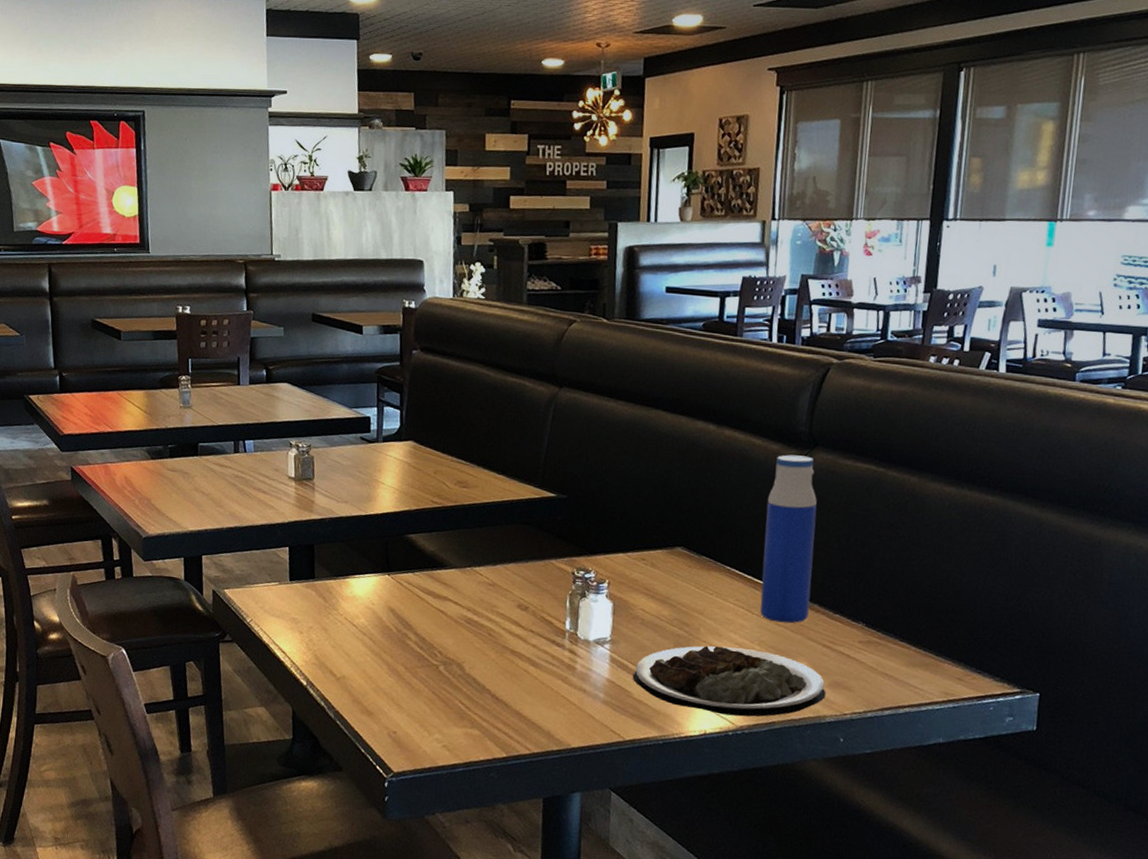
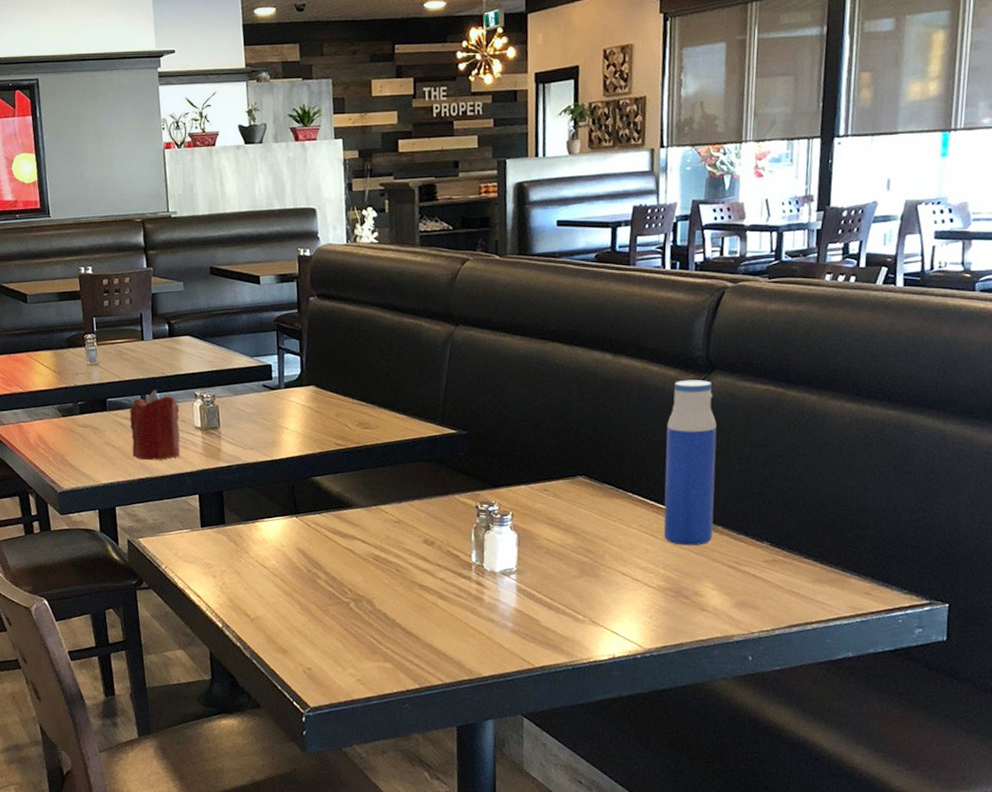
candle: none [221,436,273,510] -> present [130,390,180,461]
plate: present [632,646,826,717] -> none [539,571,733,640]

